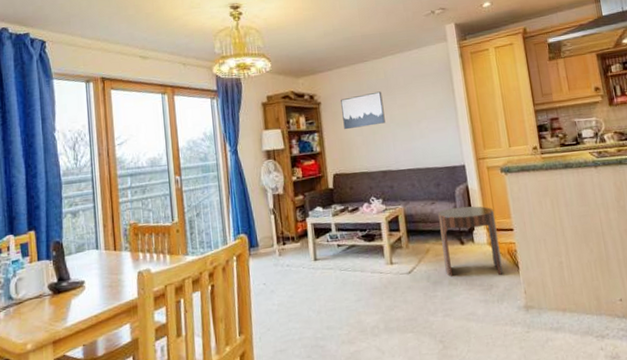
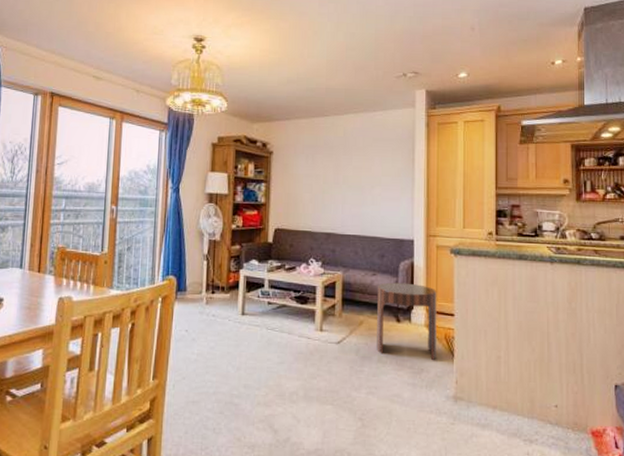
wall art: present [341,91,385,130] -> none [293,149,338,185]

